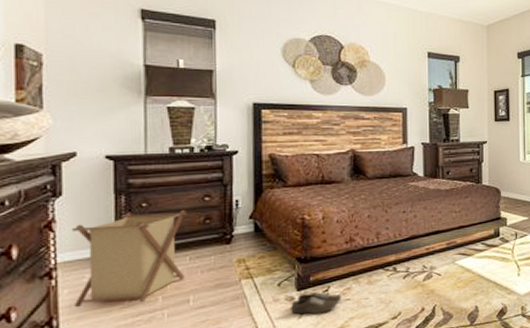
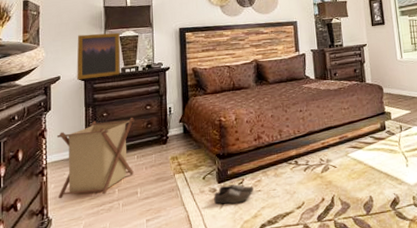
picture frame: none [102,99,168,159] -> present [77,32,121,80]

